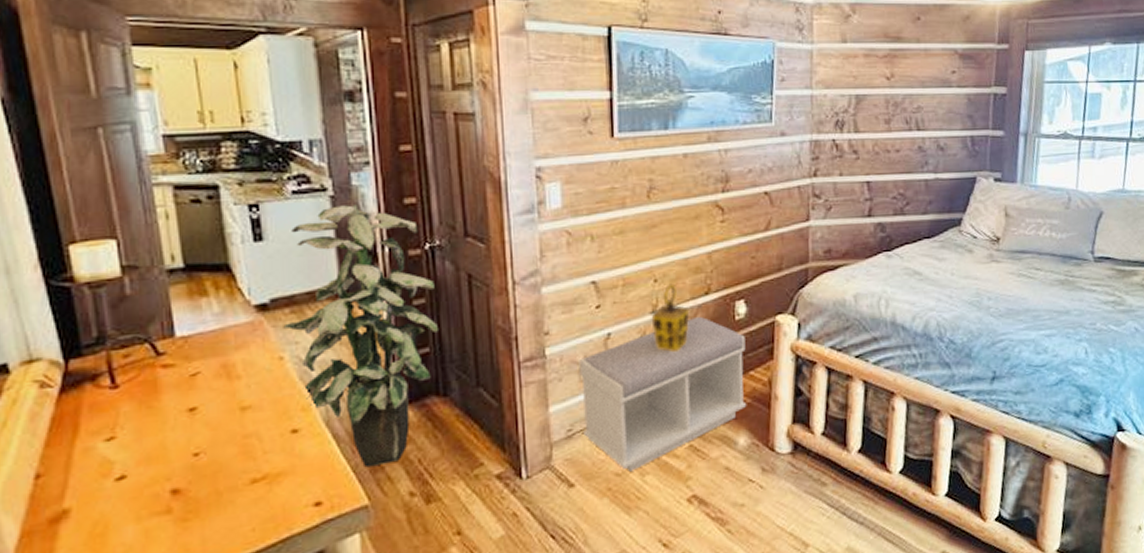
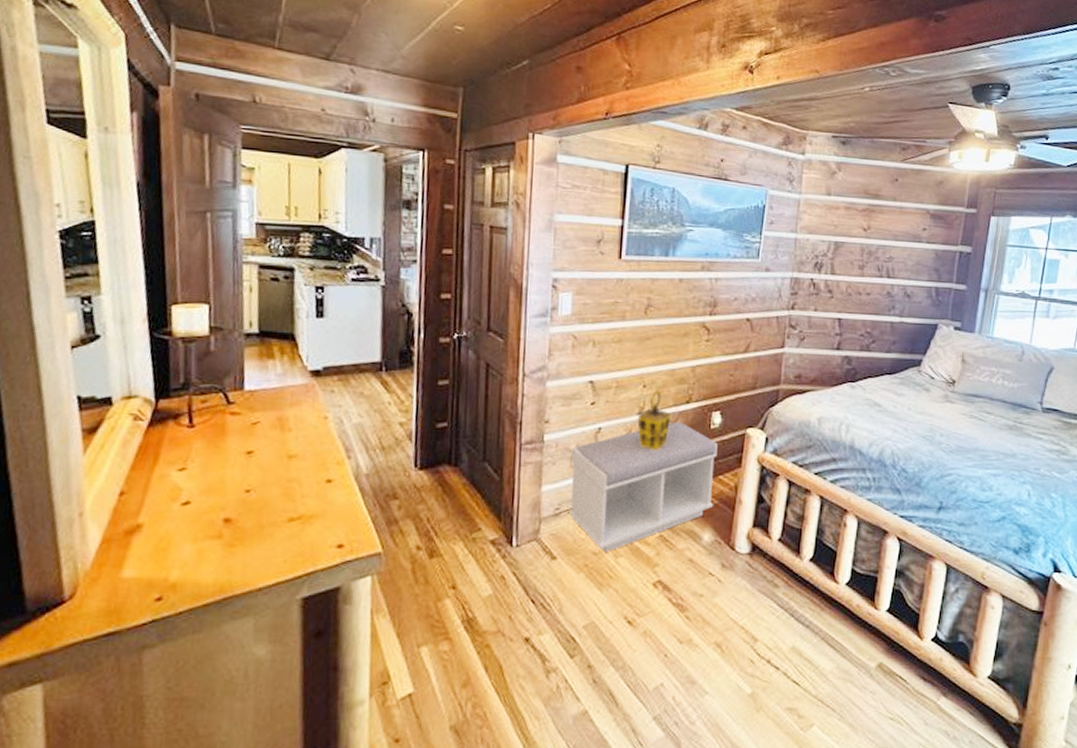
indoor plant: present [283,205,438,468] -> none [331,294,458,520]

